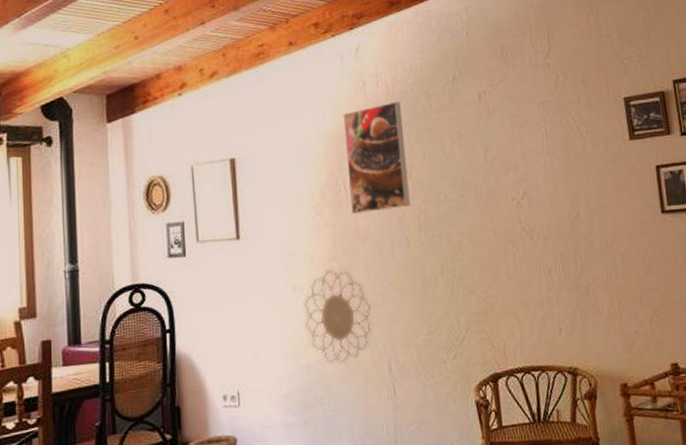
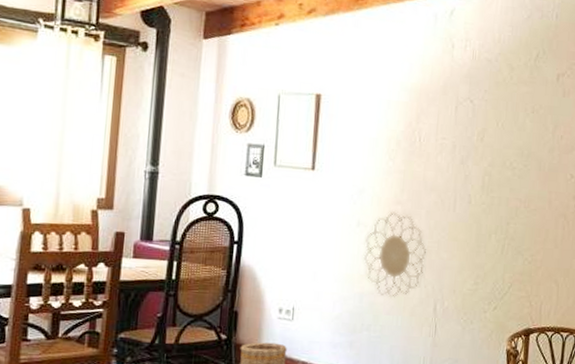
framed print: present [343,101,410,214] -> none [423,67,484,167]

